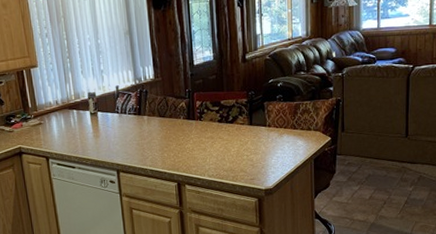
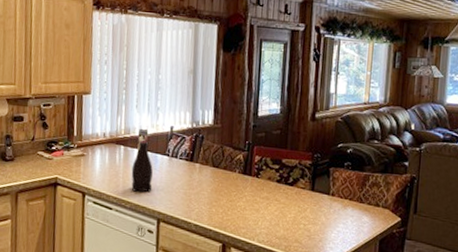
bottle: none [86,101,108,149] -> present [131,140,153,193]

